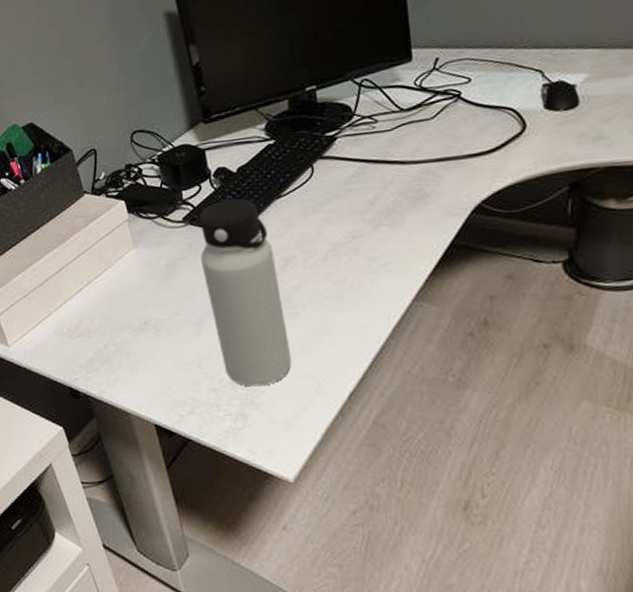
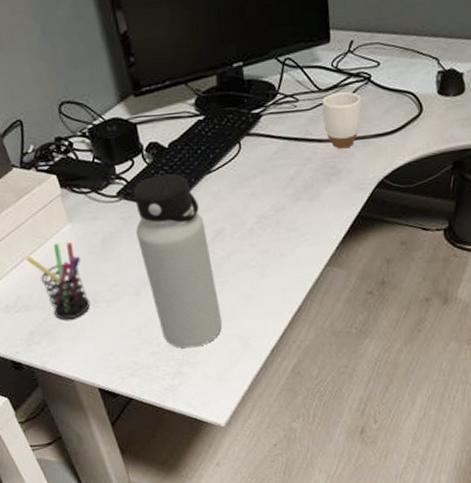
pen holder: none [90,266,151,348] -> present [25,241,91,320]
mug: none [404,110,452,171] -> present [322,92,362,149]

